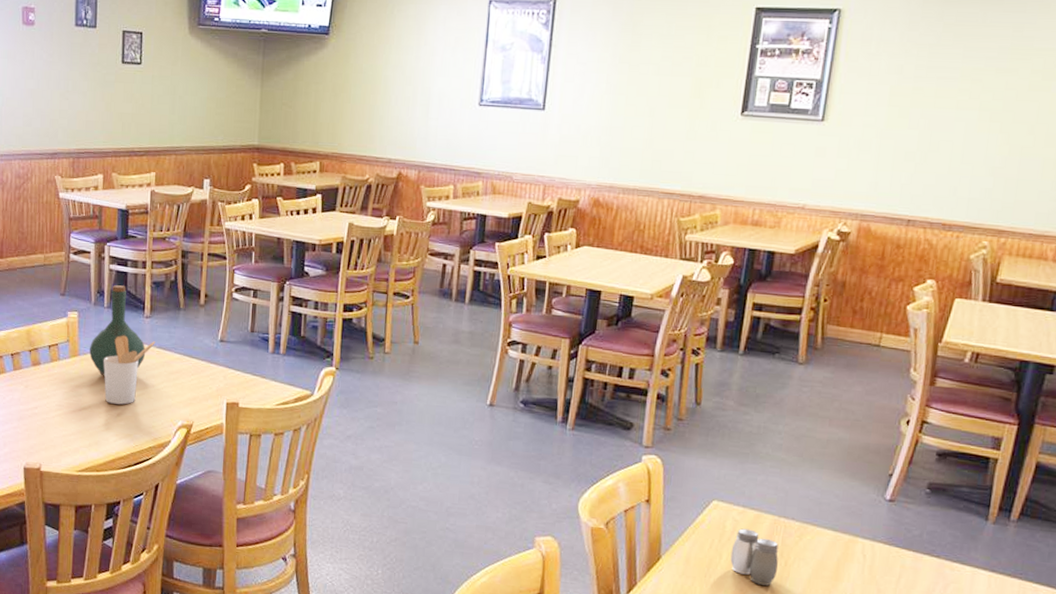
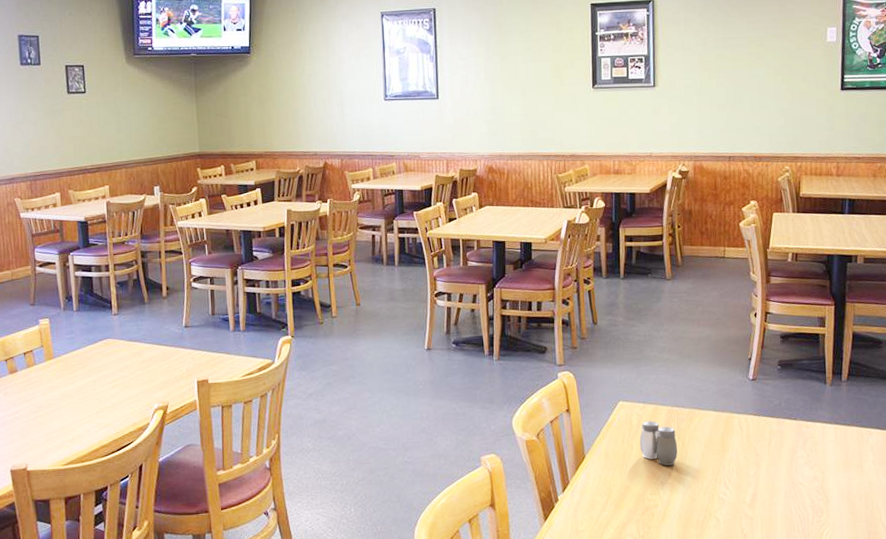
bottle: present [89,285,146,376] -> none [63,289,117,374]
utensil holder: present [103,335,156,405] -> none [78,334,125,398]

